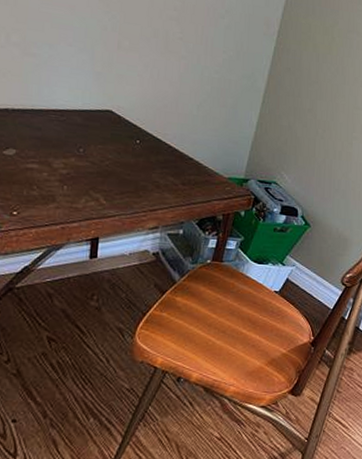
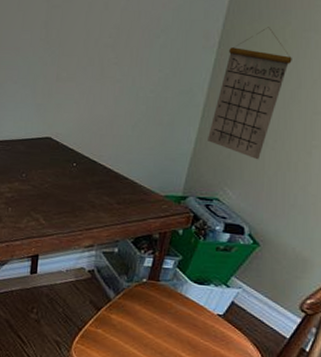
calendar: none [267,23,339,147] -> present [208,27,292,160]

